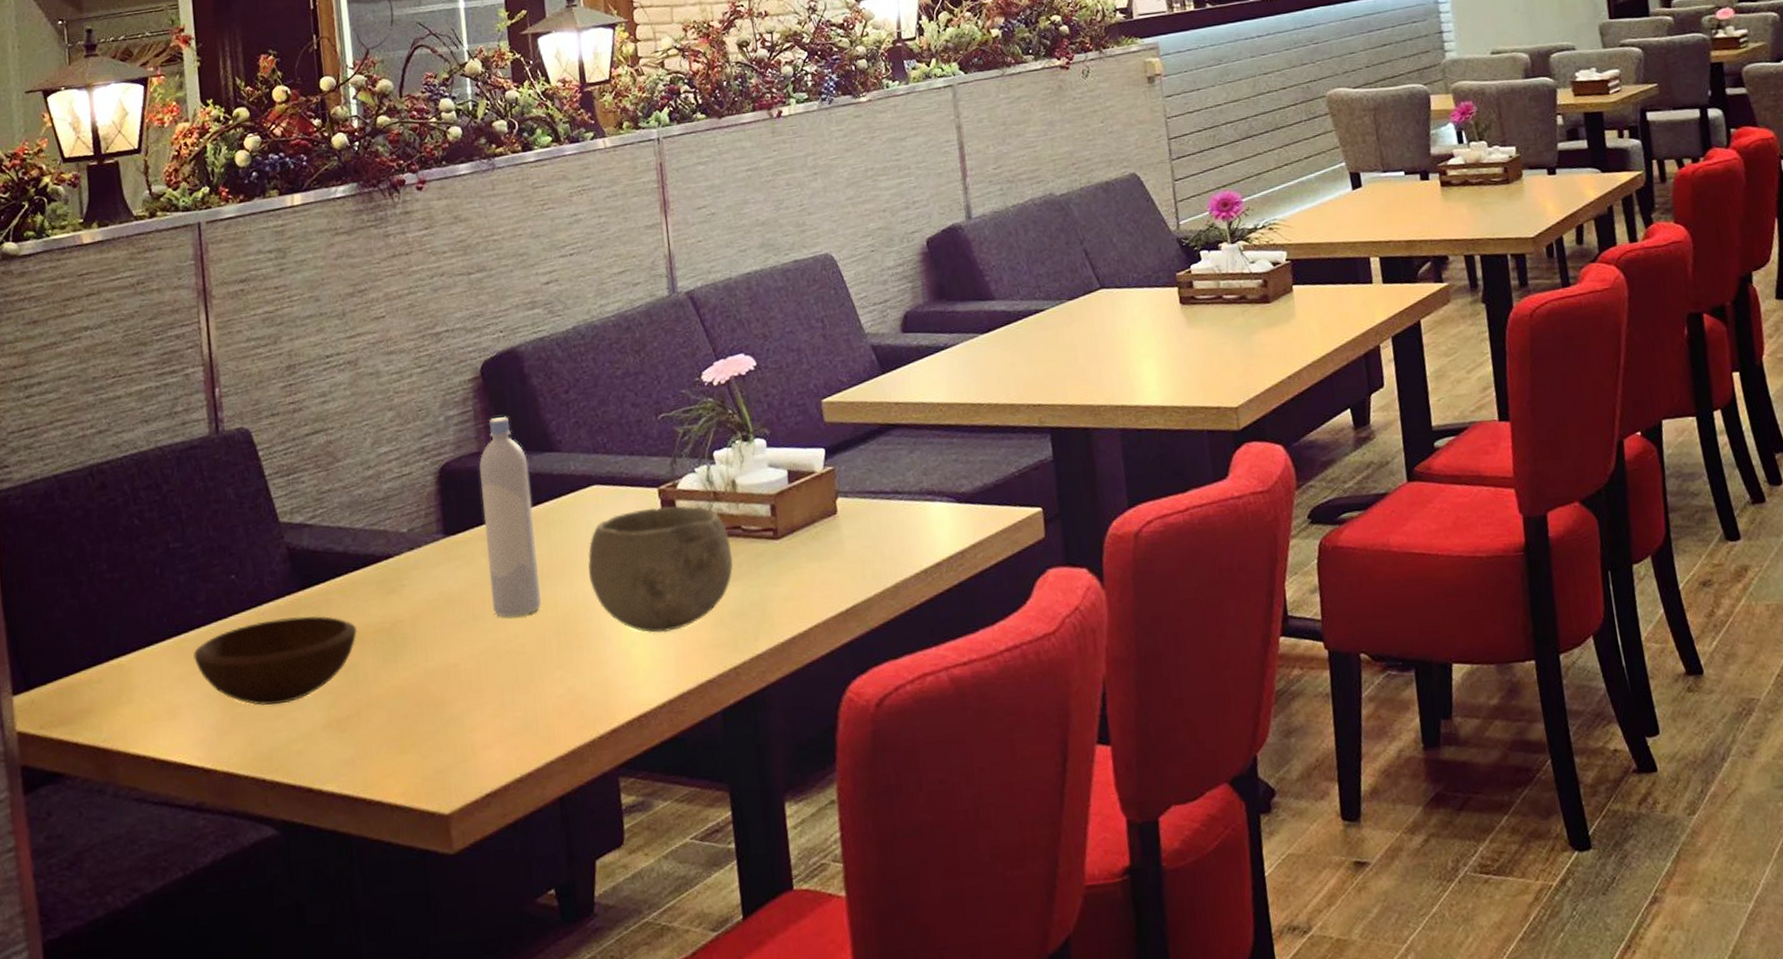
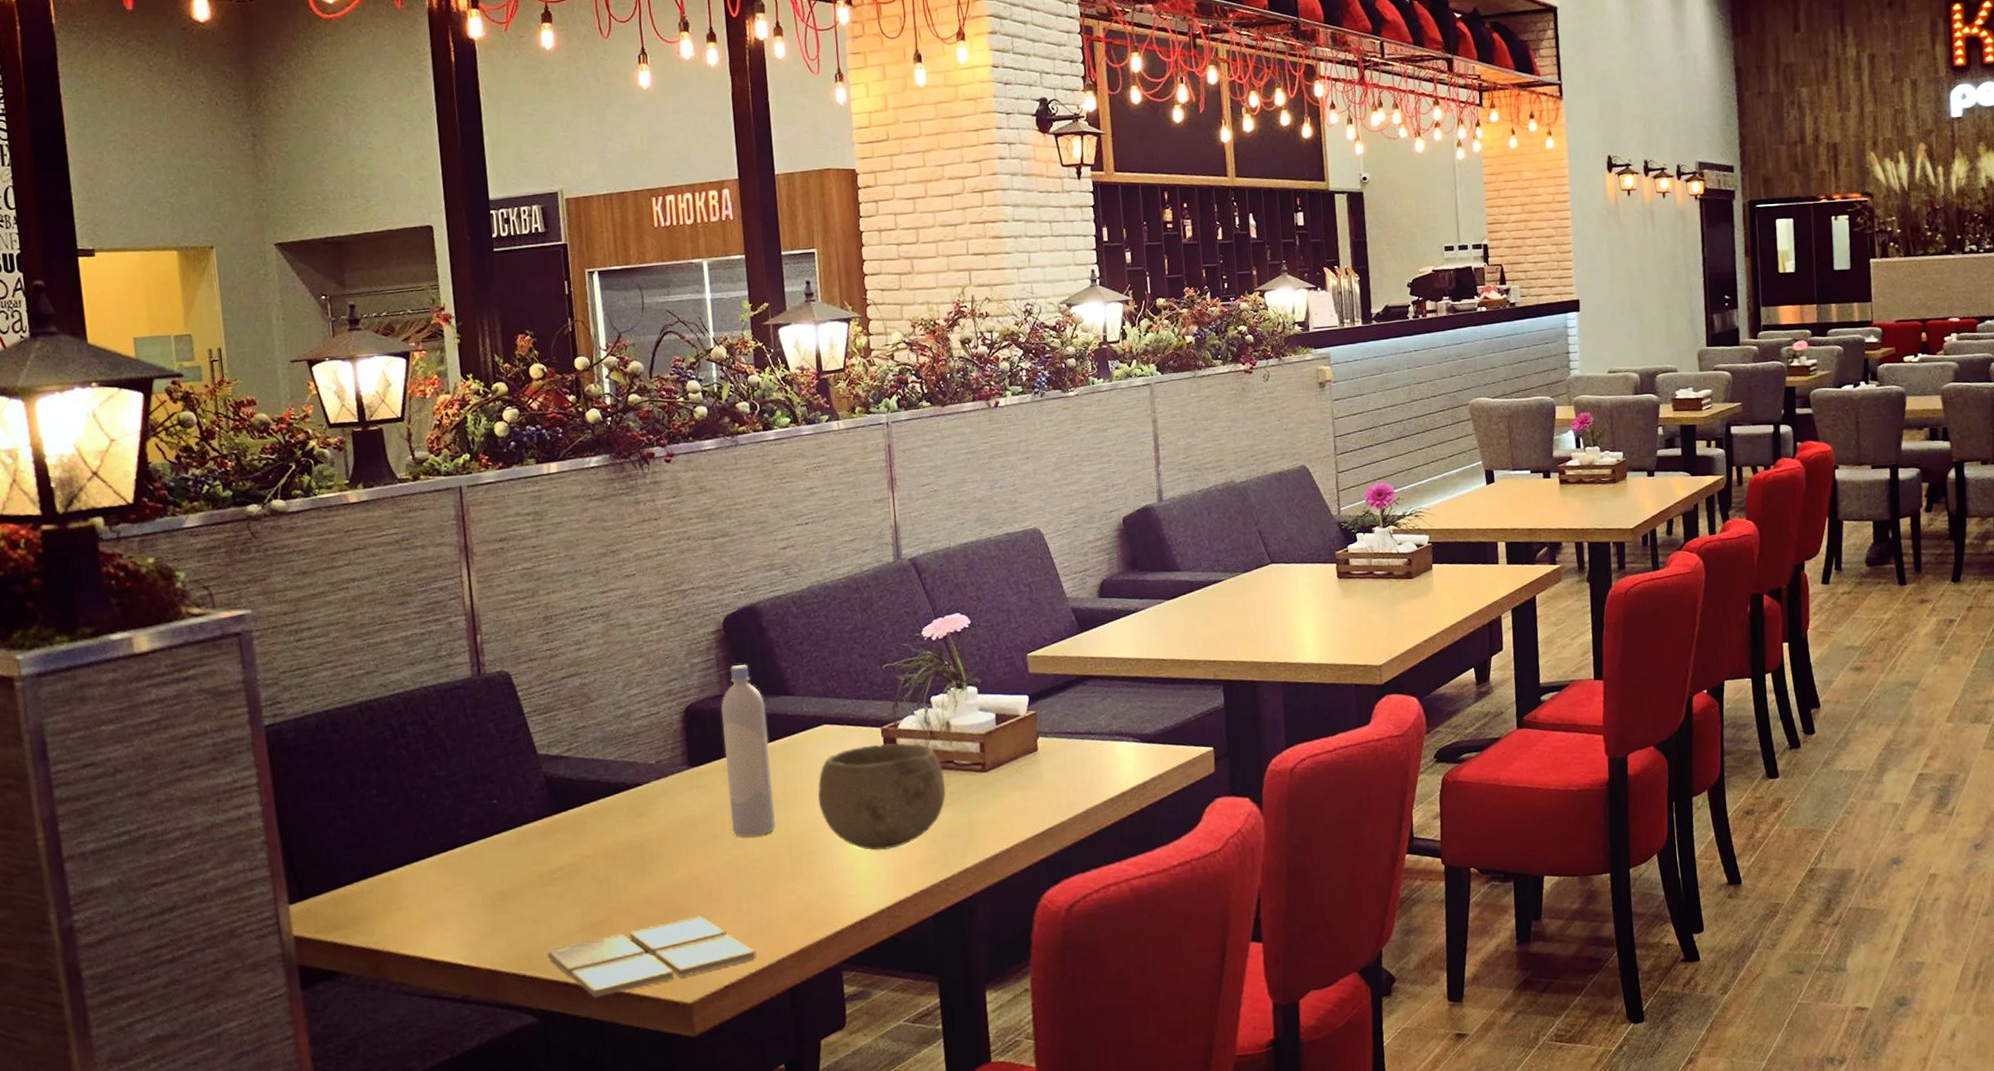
bowl: present [193,616,358,705] -> none [458,835,610,912]
drink coaster: none [289,710,521,807] -> present [547,916,756,998]

